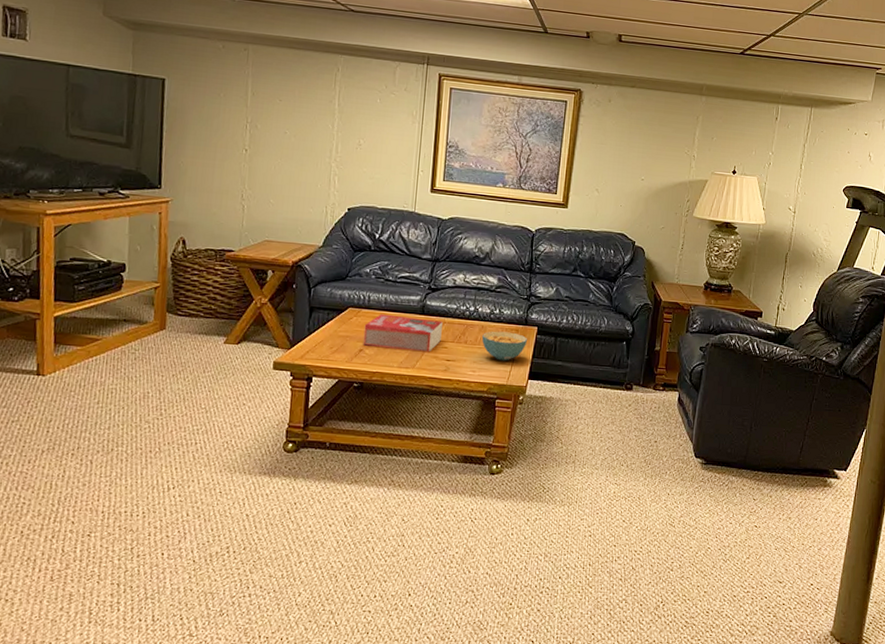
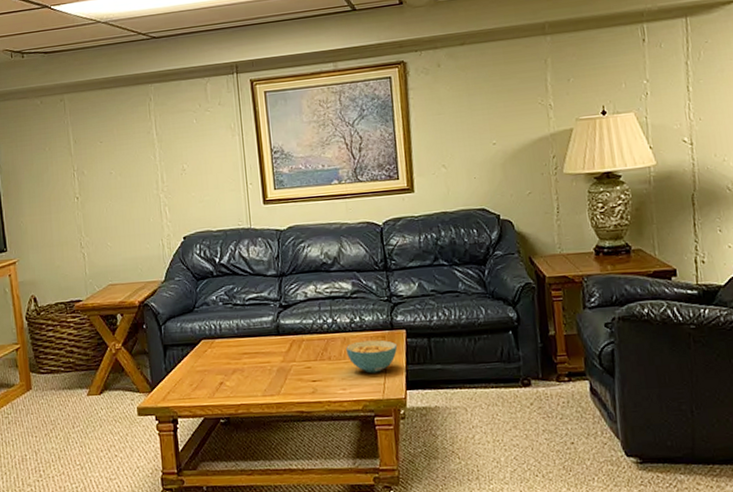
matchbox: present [363,314,443,352] -> none [220,339,303,378]

